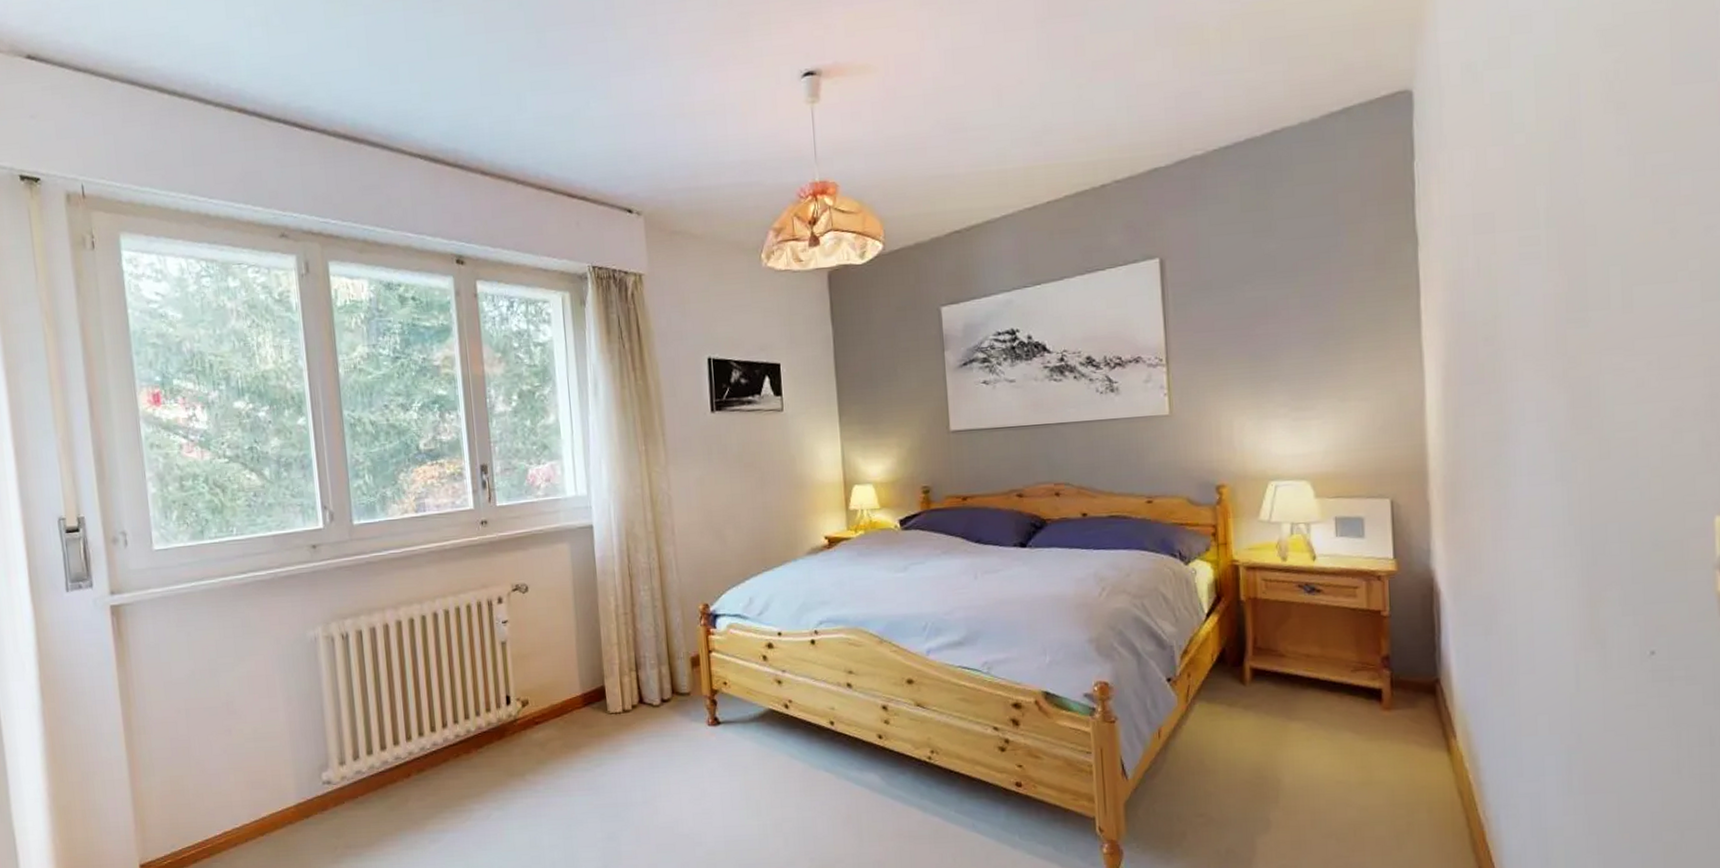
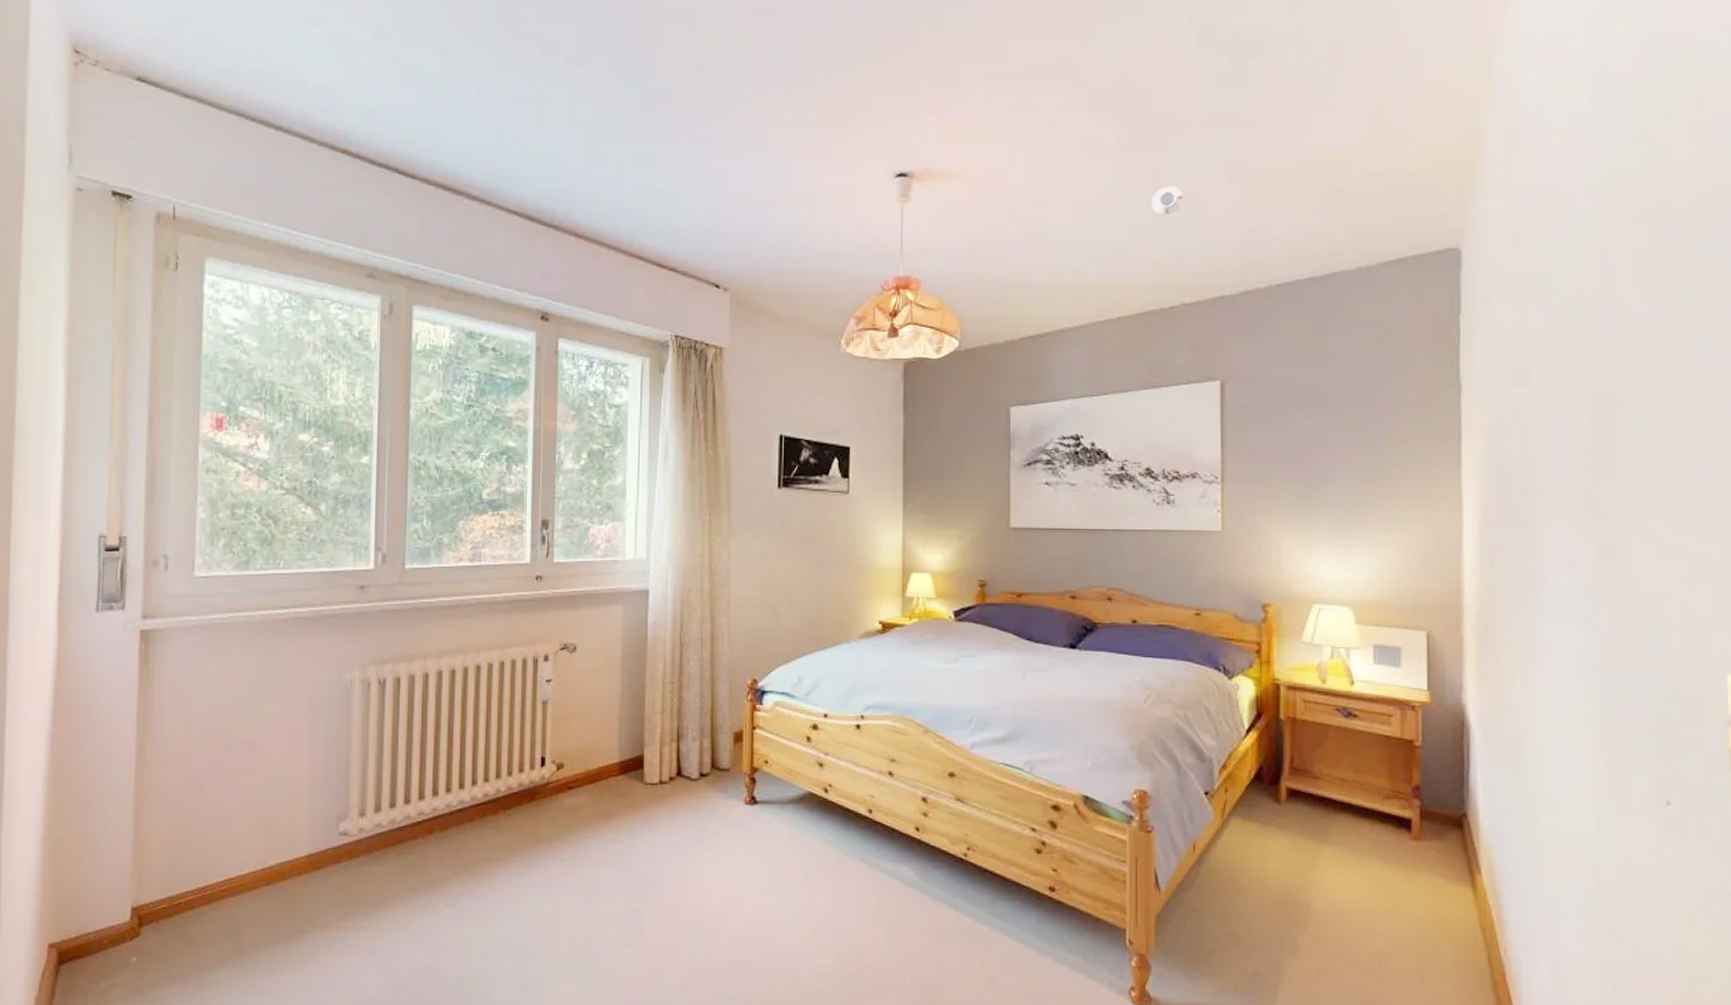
smoke detector: none [1074,55,1108,89] -> present [1151,186,1183,216]

